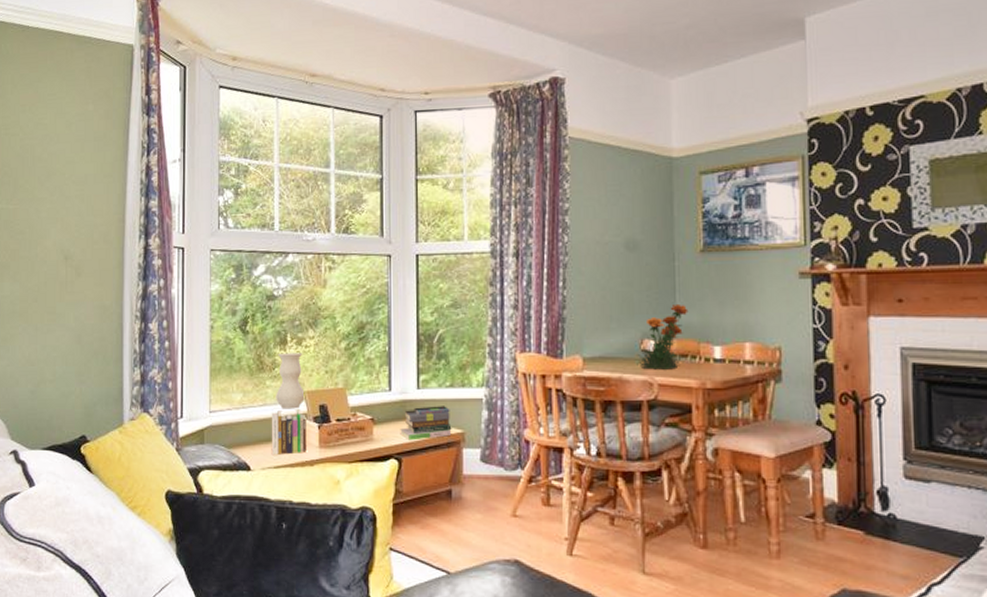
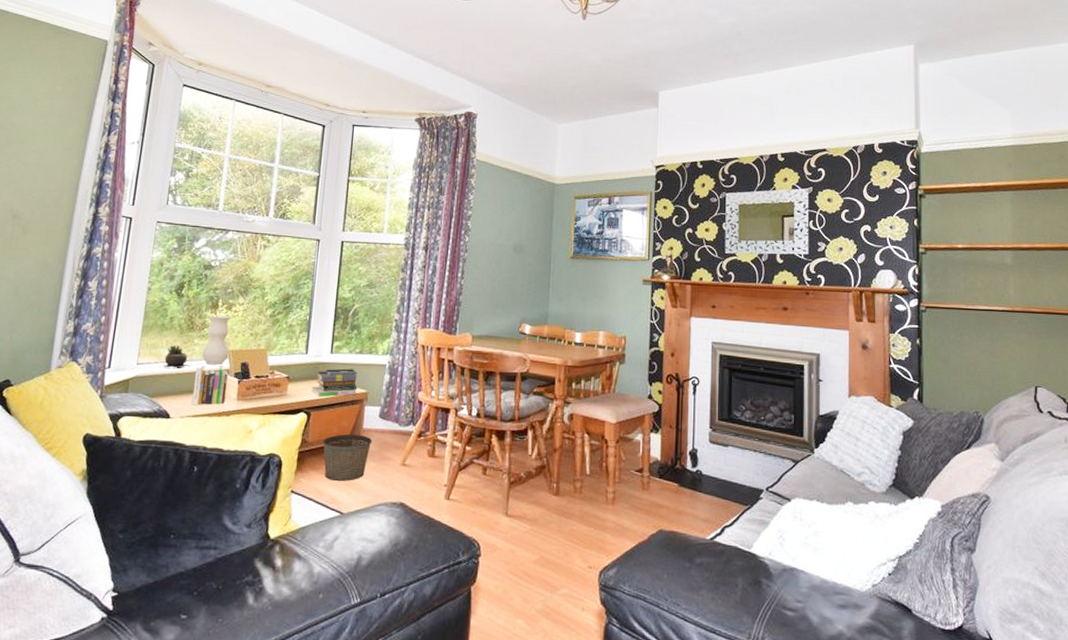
succulent plant: none [233,388,264,415] -> present [160,344,190,368]
basket: none [419,482,476,536] -> present [322,434,373,481]
flower plant: present [635,303,689,370] -> none [514,297,558,349]

